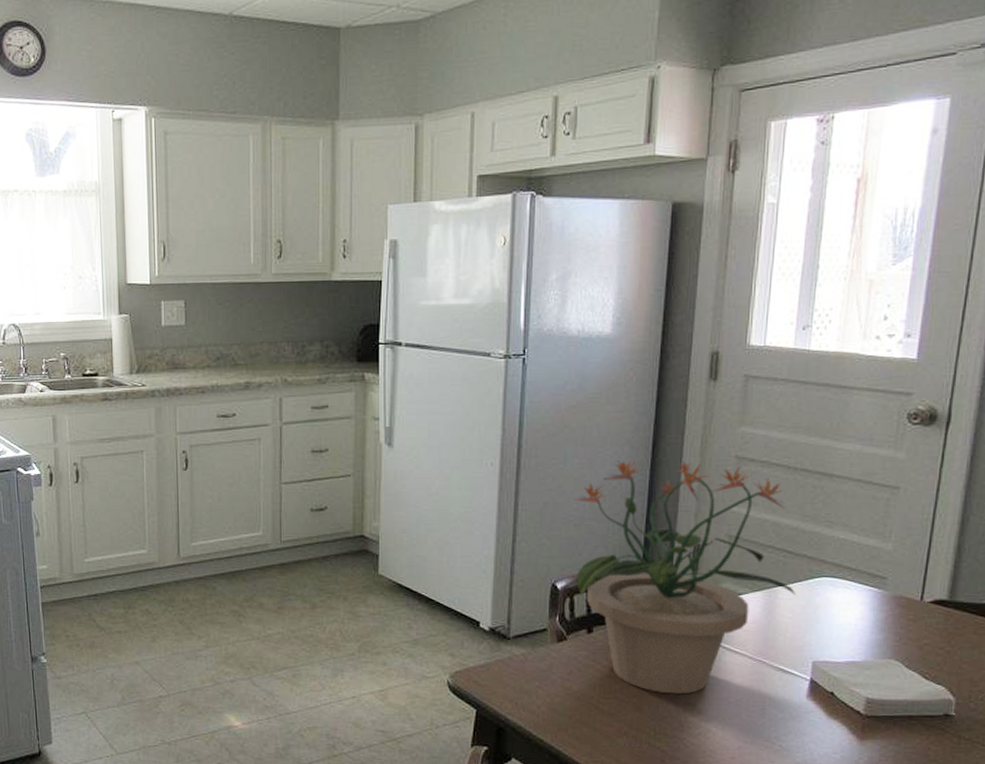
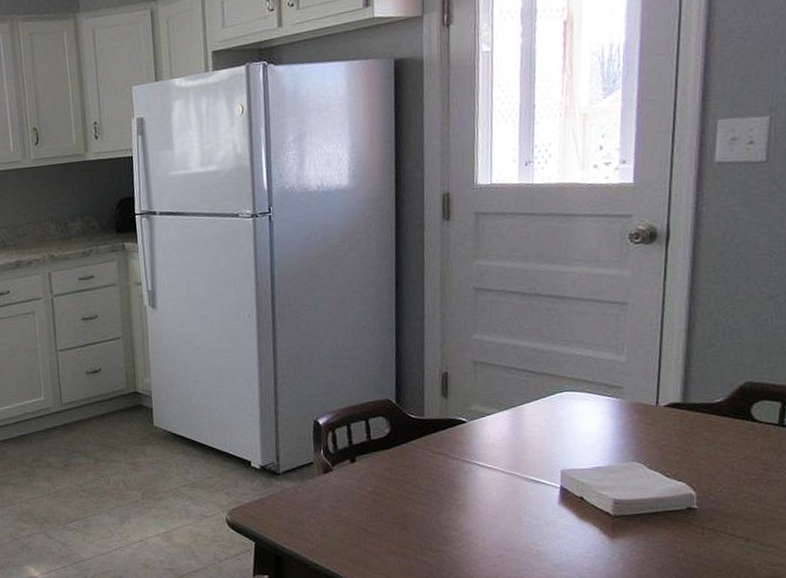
potted plant: present [574,461,796,694] -> none [327,295,540,512]

